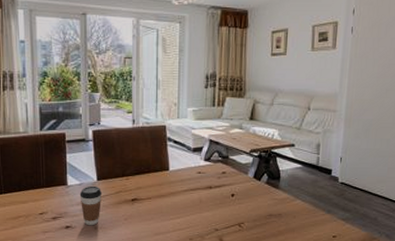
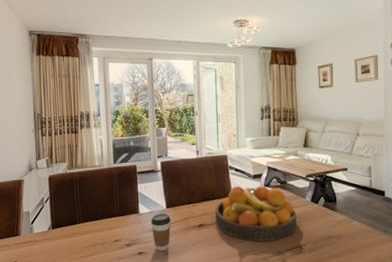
fruit bowl: none [150,158,237,218] -> present [215,185,296,242]

